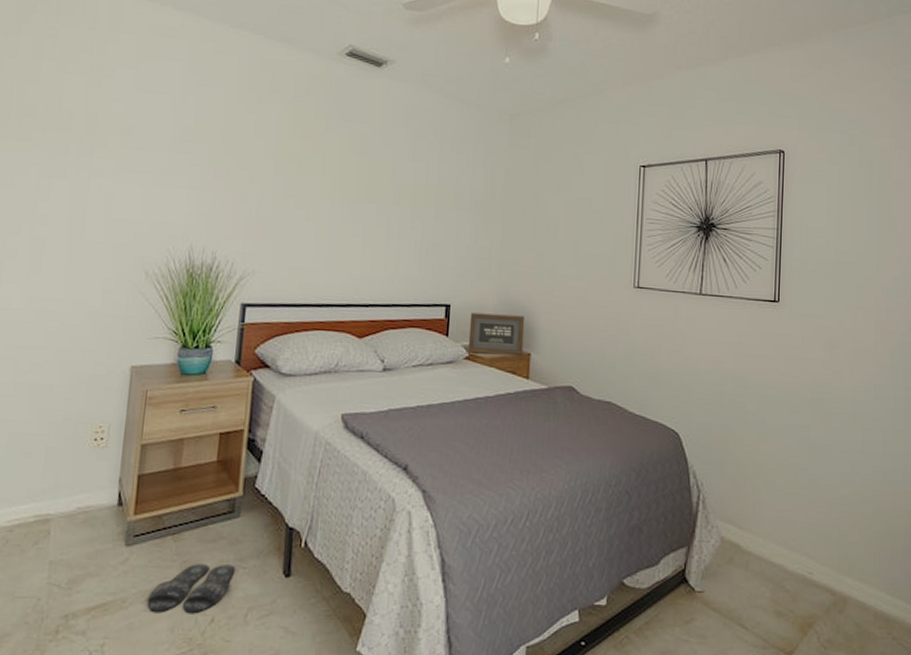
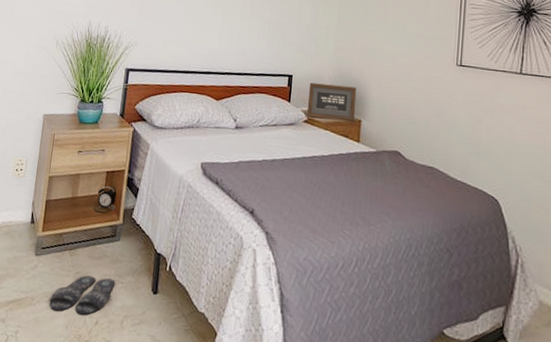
alarm clock: none [204,451,234,485] -> present [94,186,116,213]

